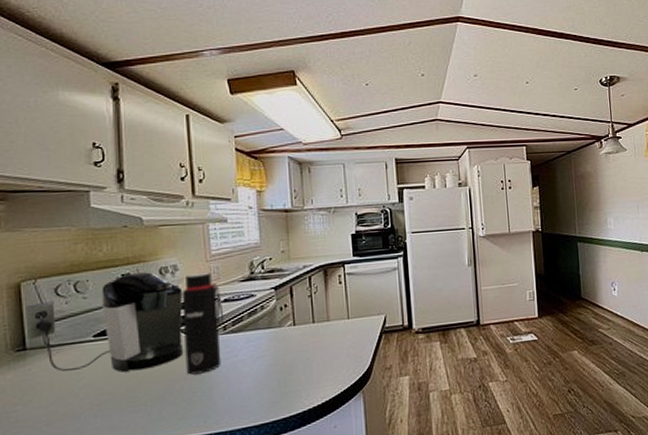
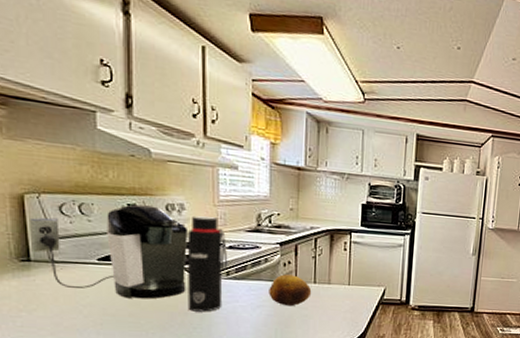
fruit: none [267,318,312,352] -> present [269,274,312,306]

